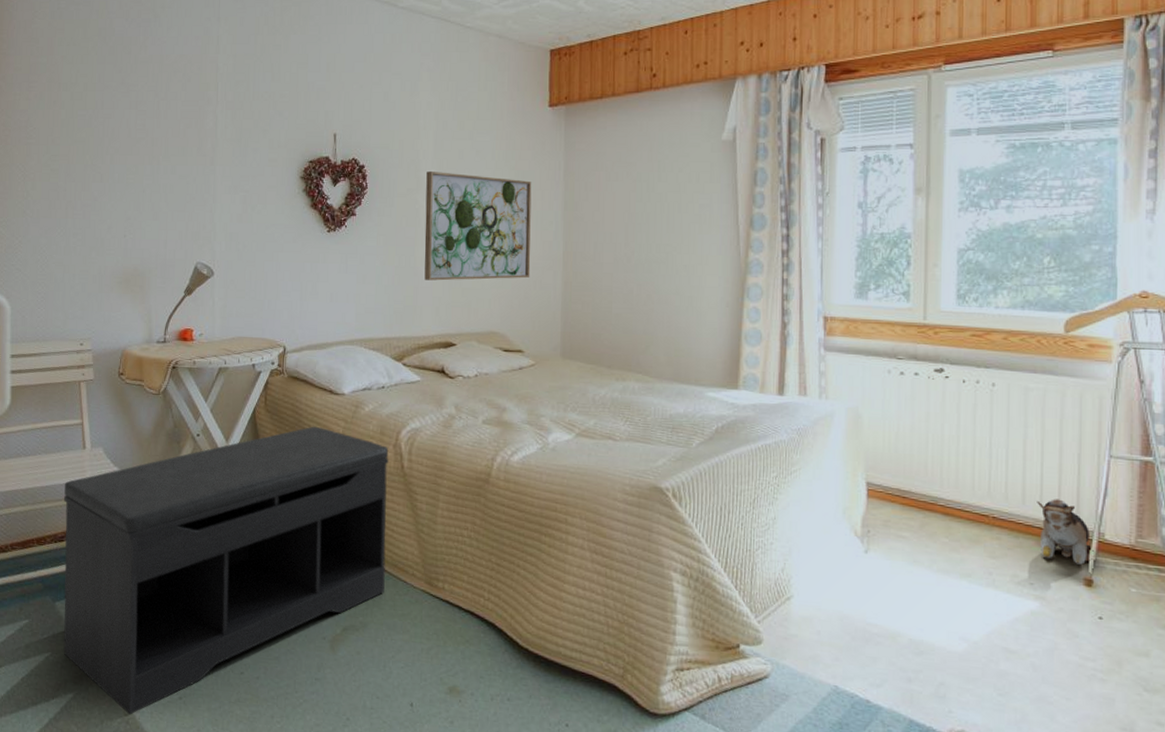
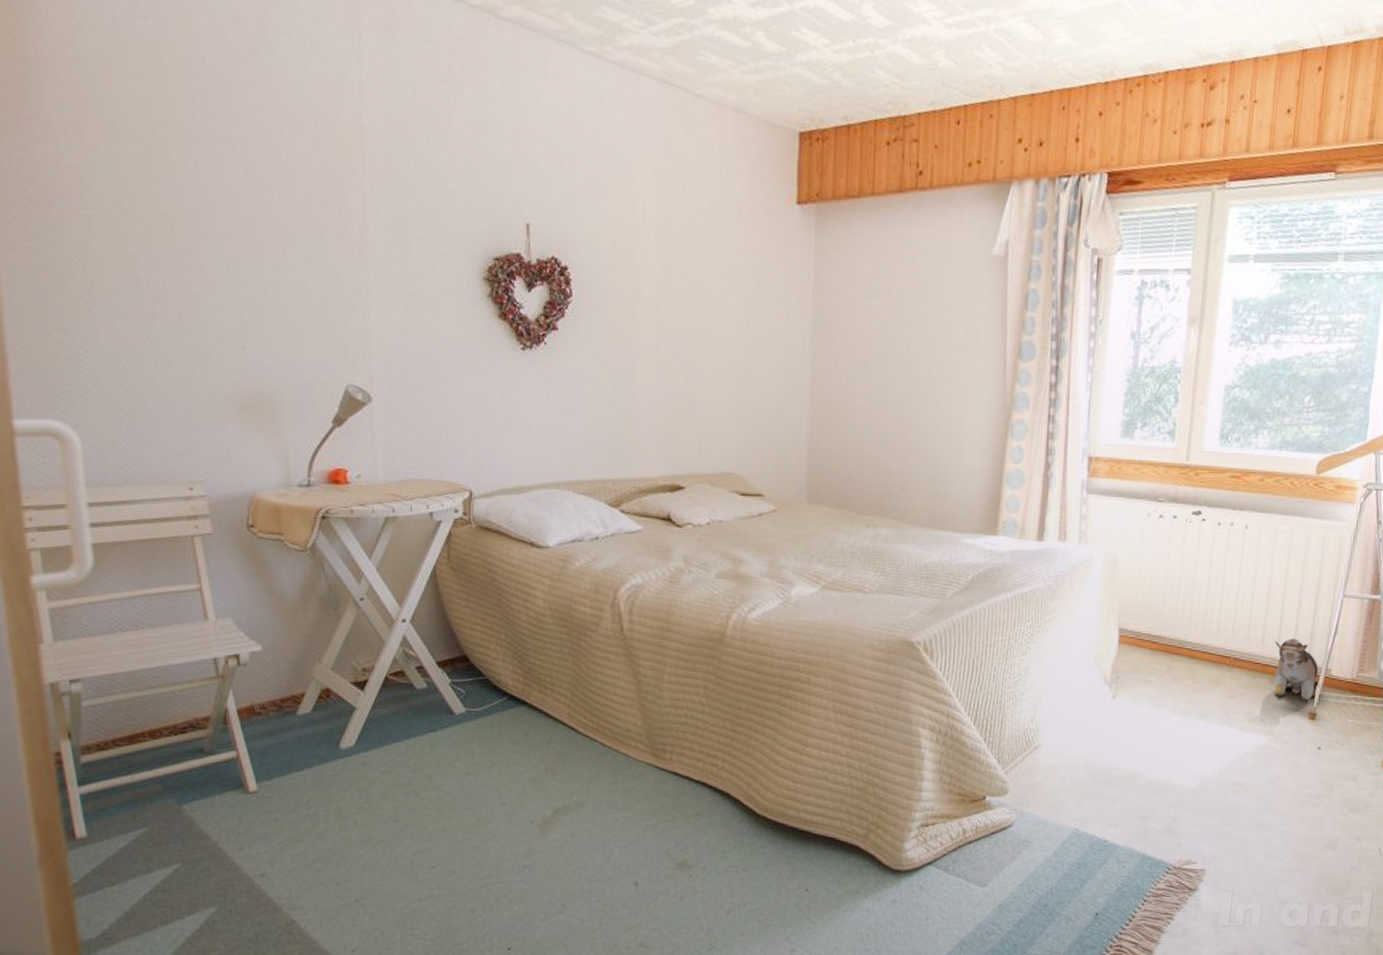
bench: present [63,426,389,715] -> none [181,585,605,924]
wall art: present [424,171,532,281] -> none [645,278,775,412]

